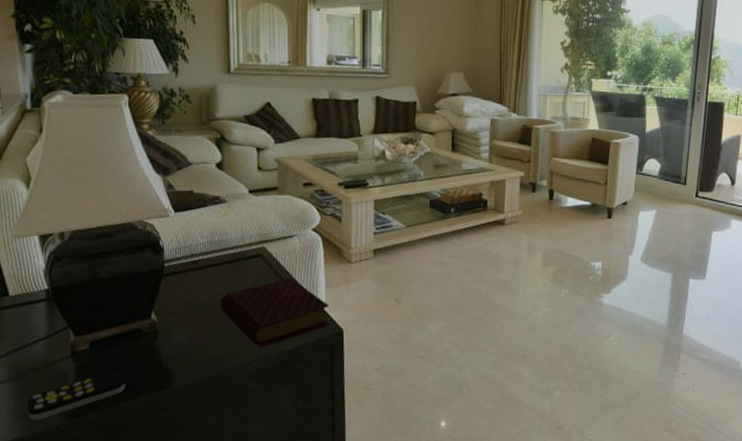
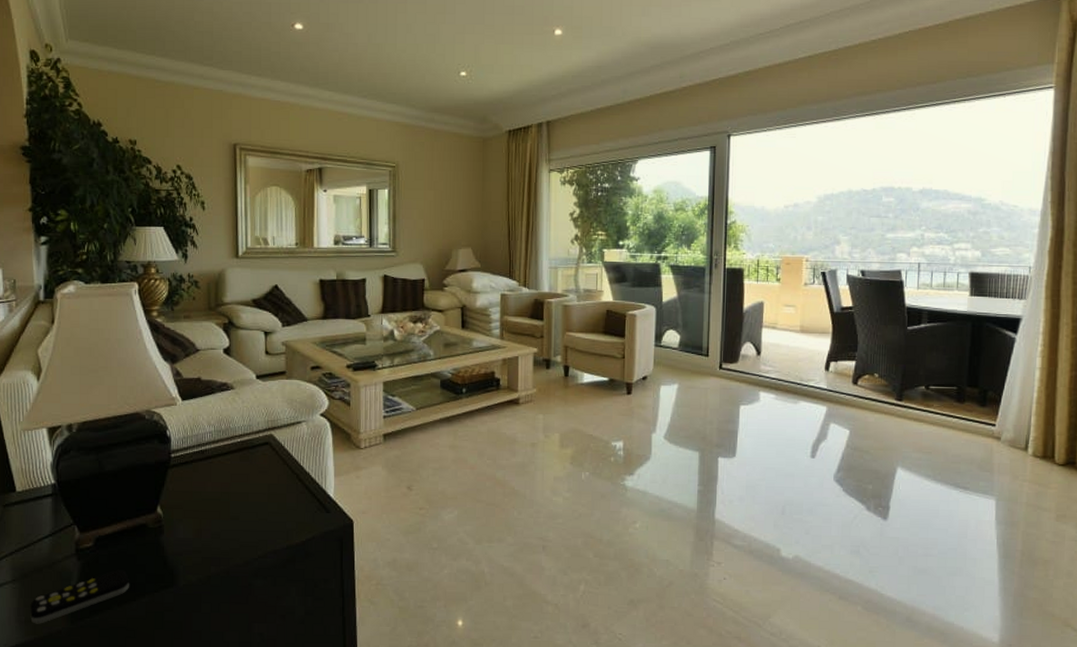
book: present [220,277,330,348] -> none [226,465,340,542]

